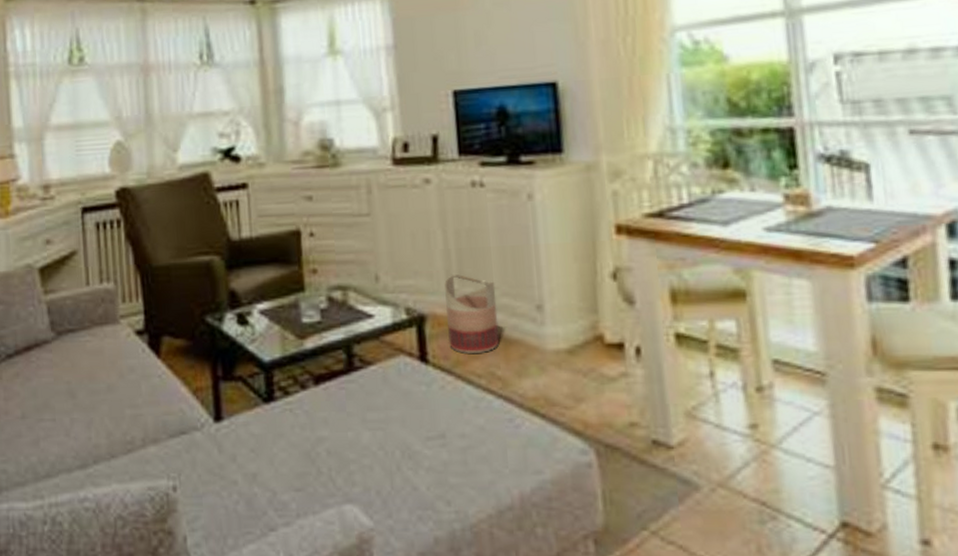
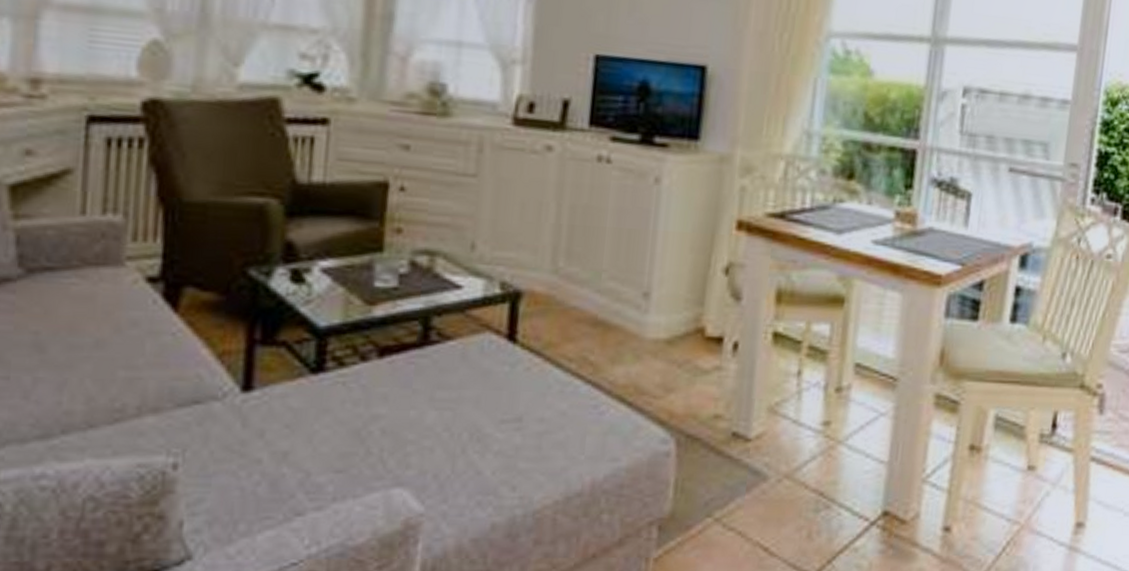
basket: present [444,273,500,354] -> none [542,251,604,338]

